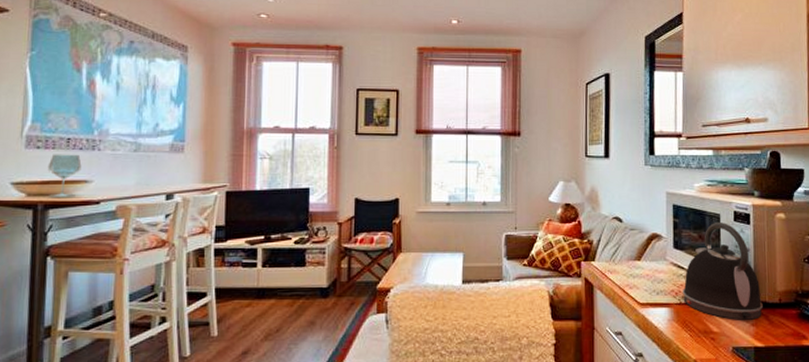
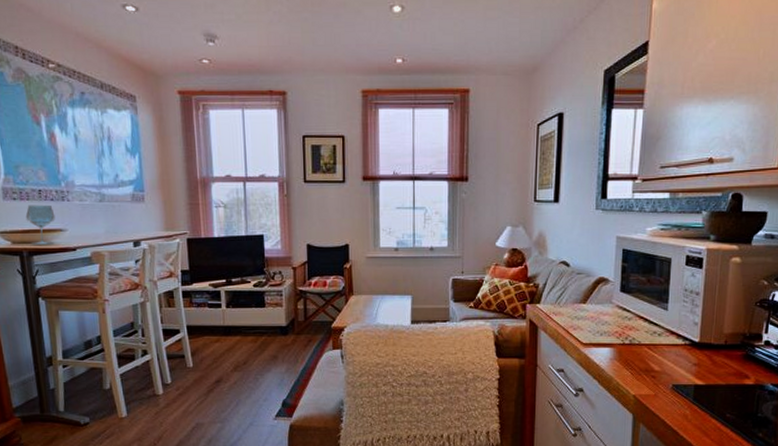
kettle: present [682,221,763,320] -> none [626,266,708,360]

